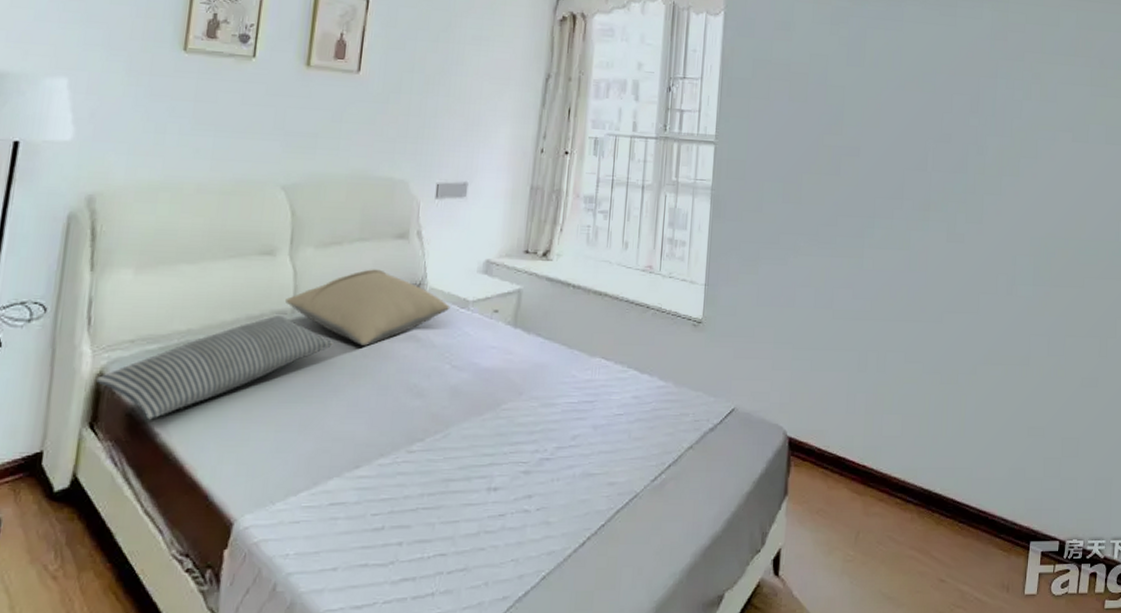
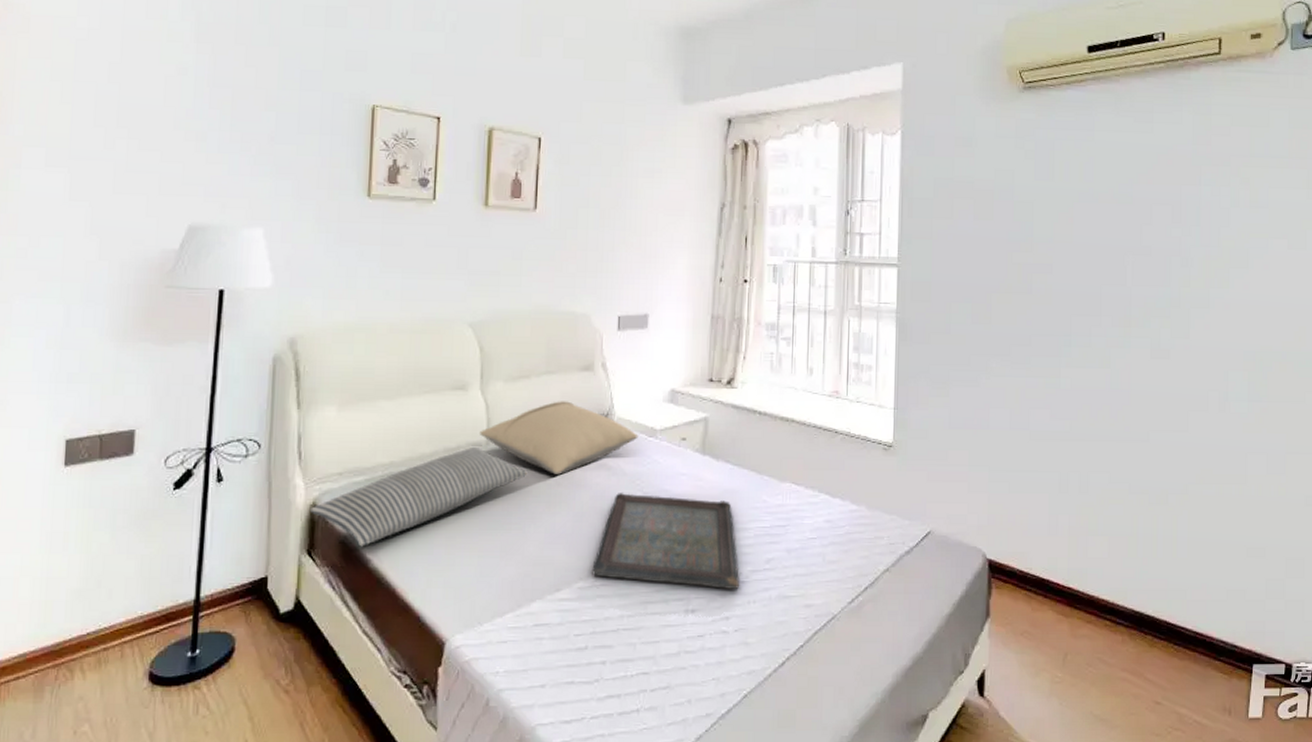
serving tray: none [393,366,544,468] -> present [592,493,739,590]

